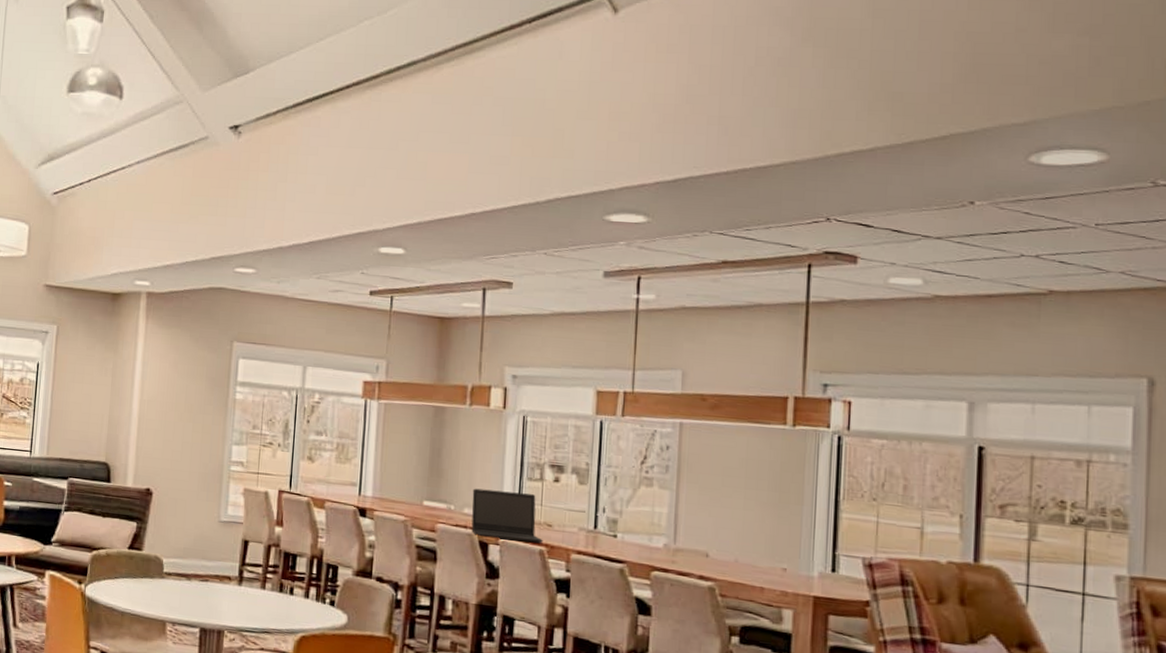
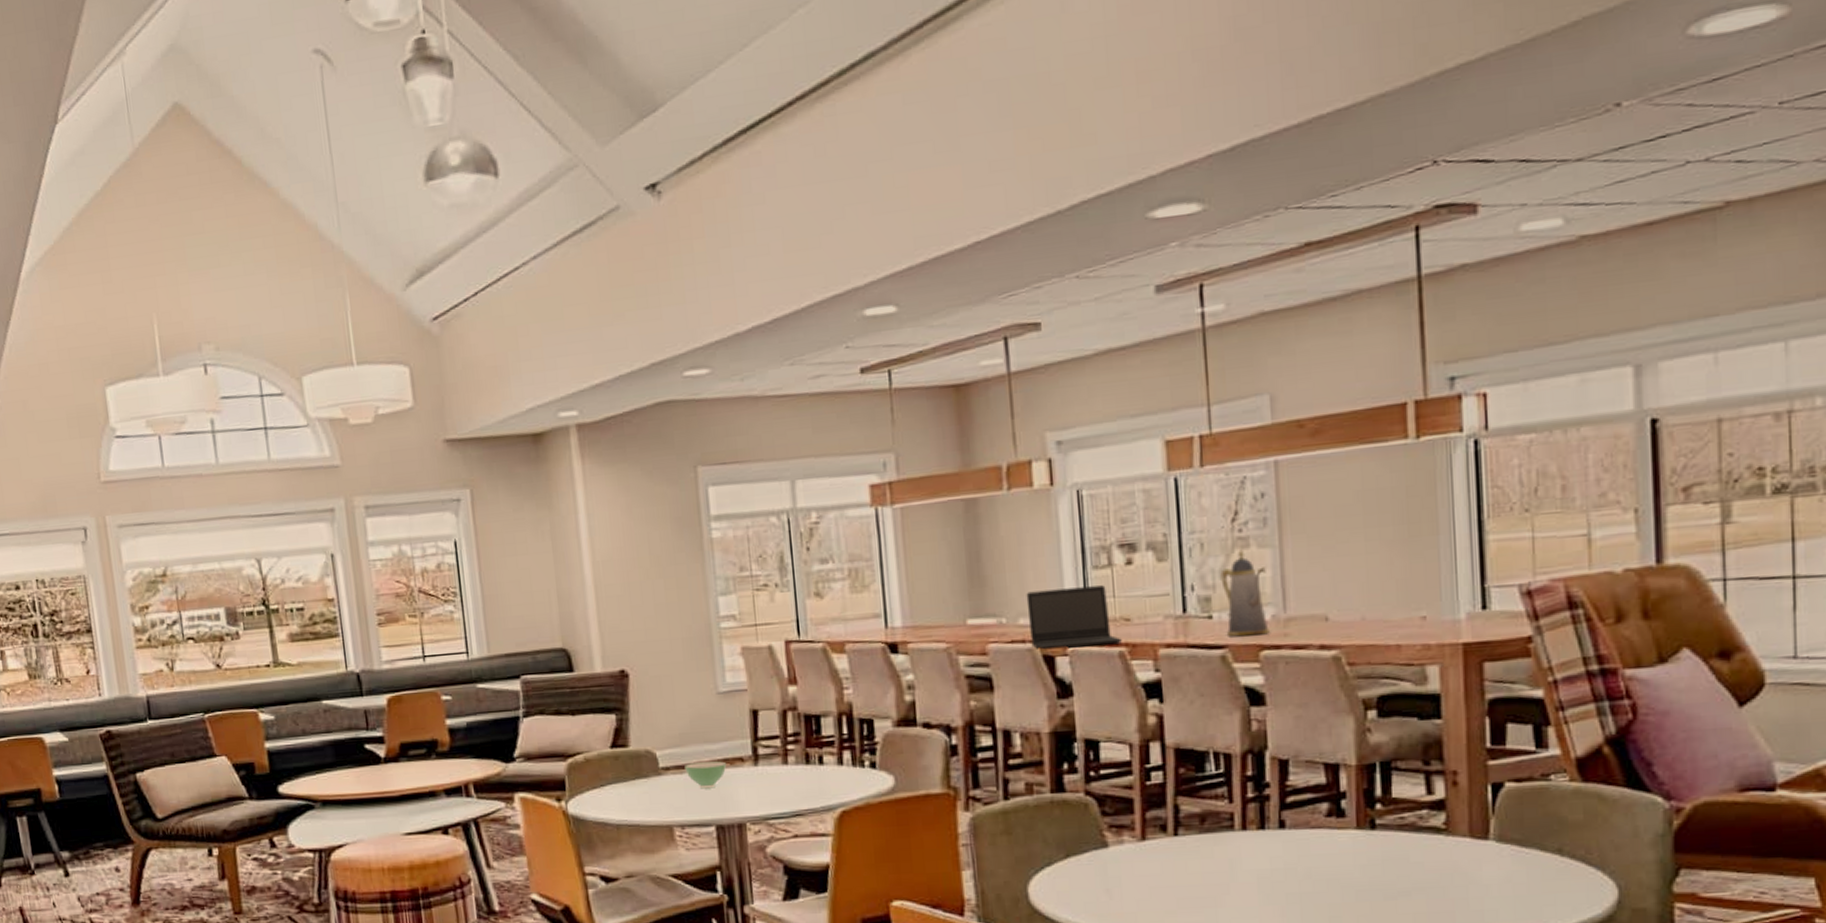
bowl: none [183,573,217,597] -> present [685,761,727,789]
coffee pot: none [626,487,664,559] -> present [1220,549,1270,637]

